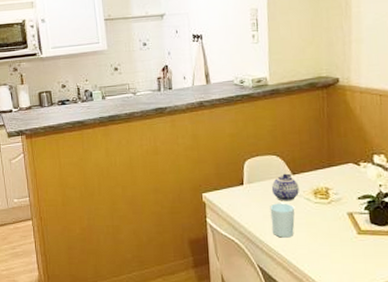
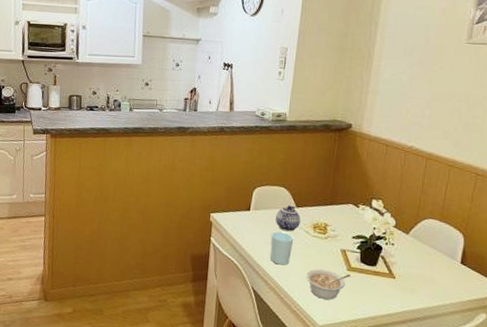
legume: none [314,236,362,268] -> present [306,268,350,300]

